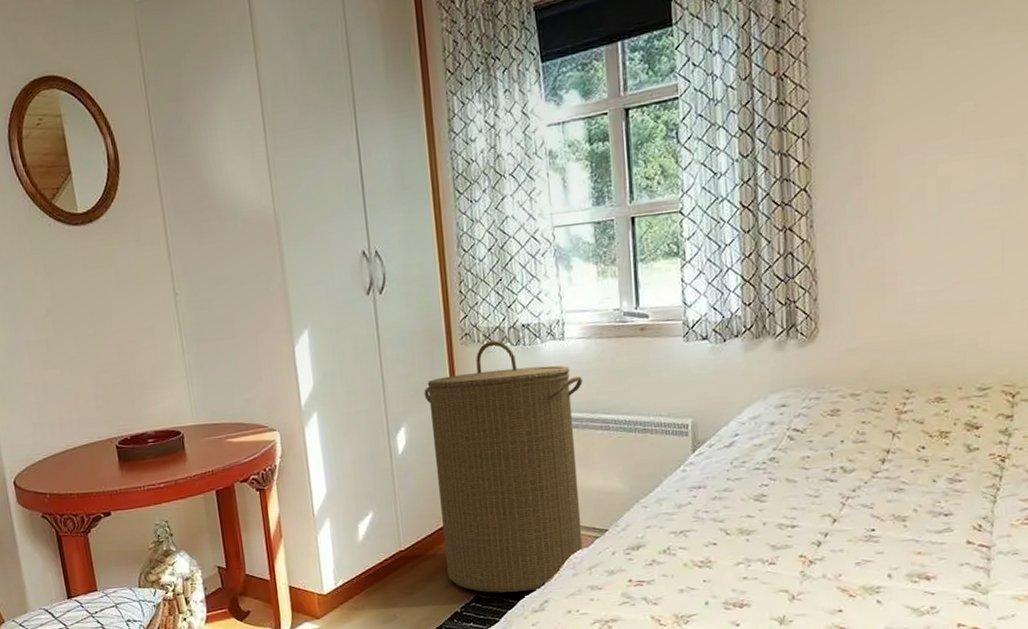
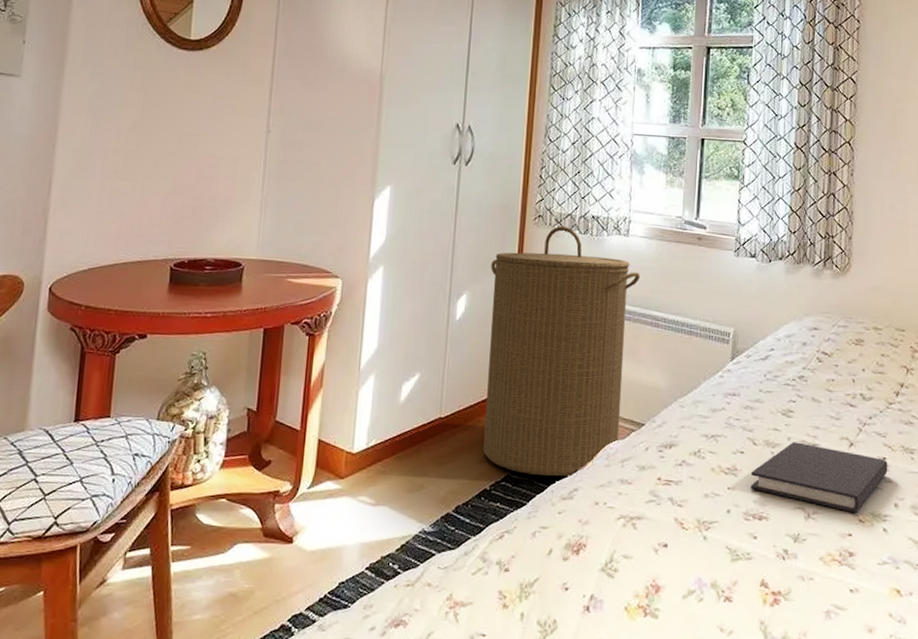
diary: none [727,526,878,589] -> present [751,442,888,513]

